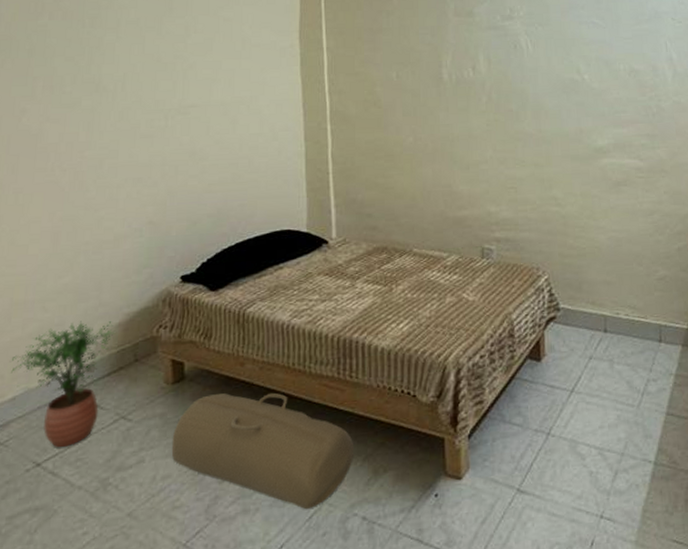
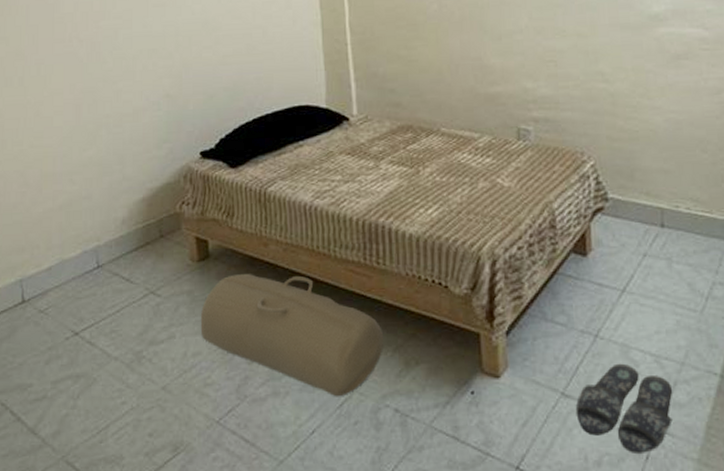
potted plant: present [11,321,116,448] -> none [46,194,140,319]
slippers: none [530,457,614,541] -> present [576,363,673,453]

